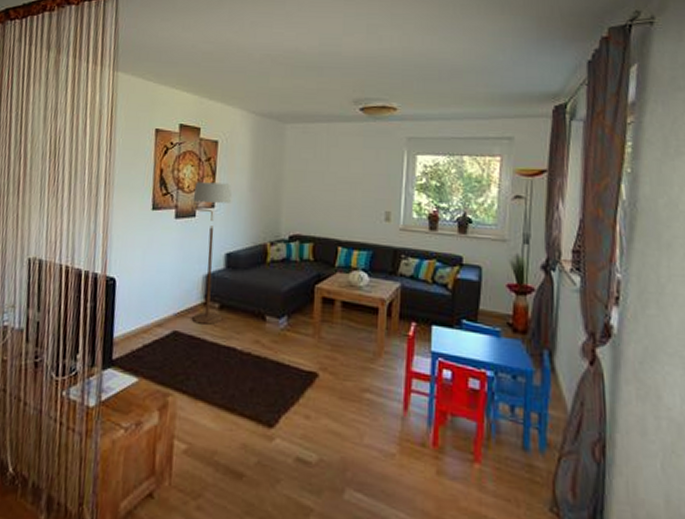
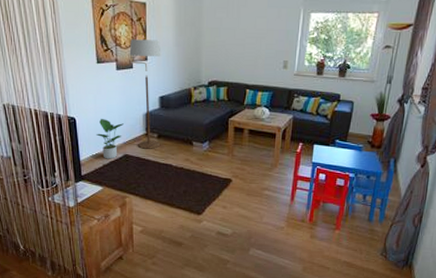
potted plant: none [139,281,177,338] -> present [96,119,124,160]

